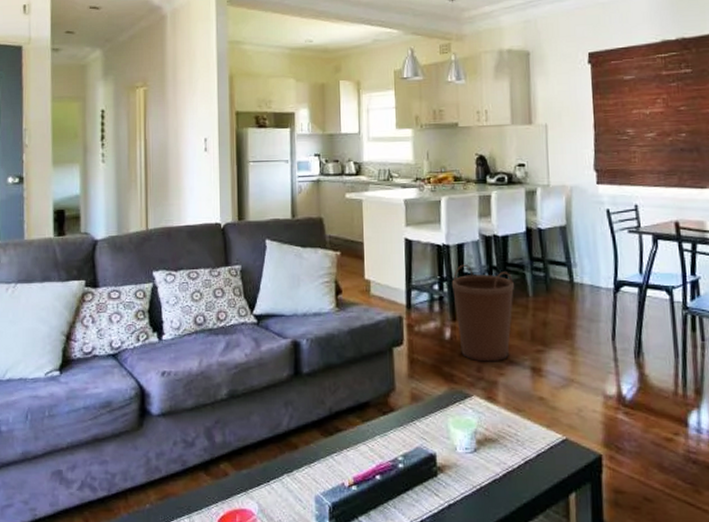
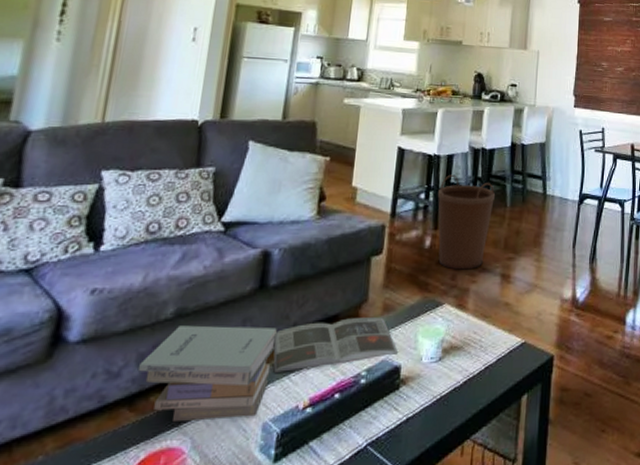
books: none [206,405,317,489] -> present [137,325,278,423]
magazine: none [314,406,432,452] -> present [273,317,399,373]

